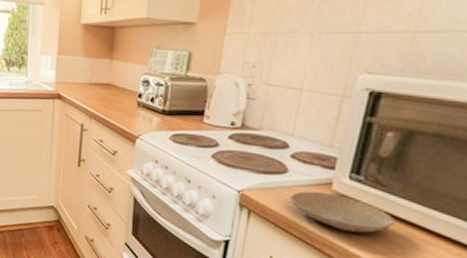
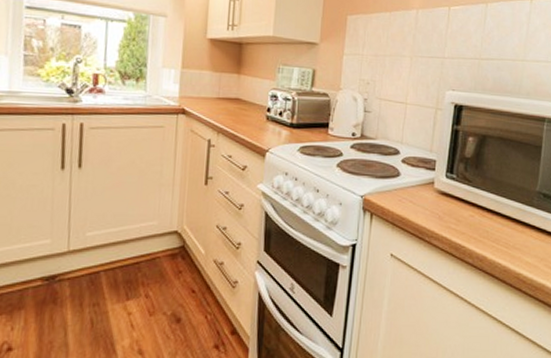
plate: present [290,191,396,233] -> none [403,191,480,223]

